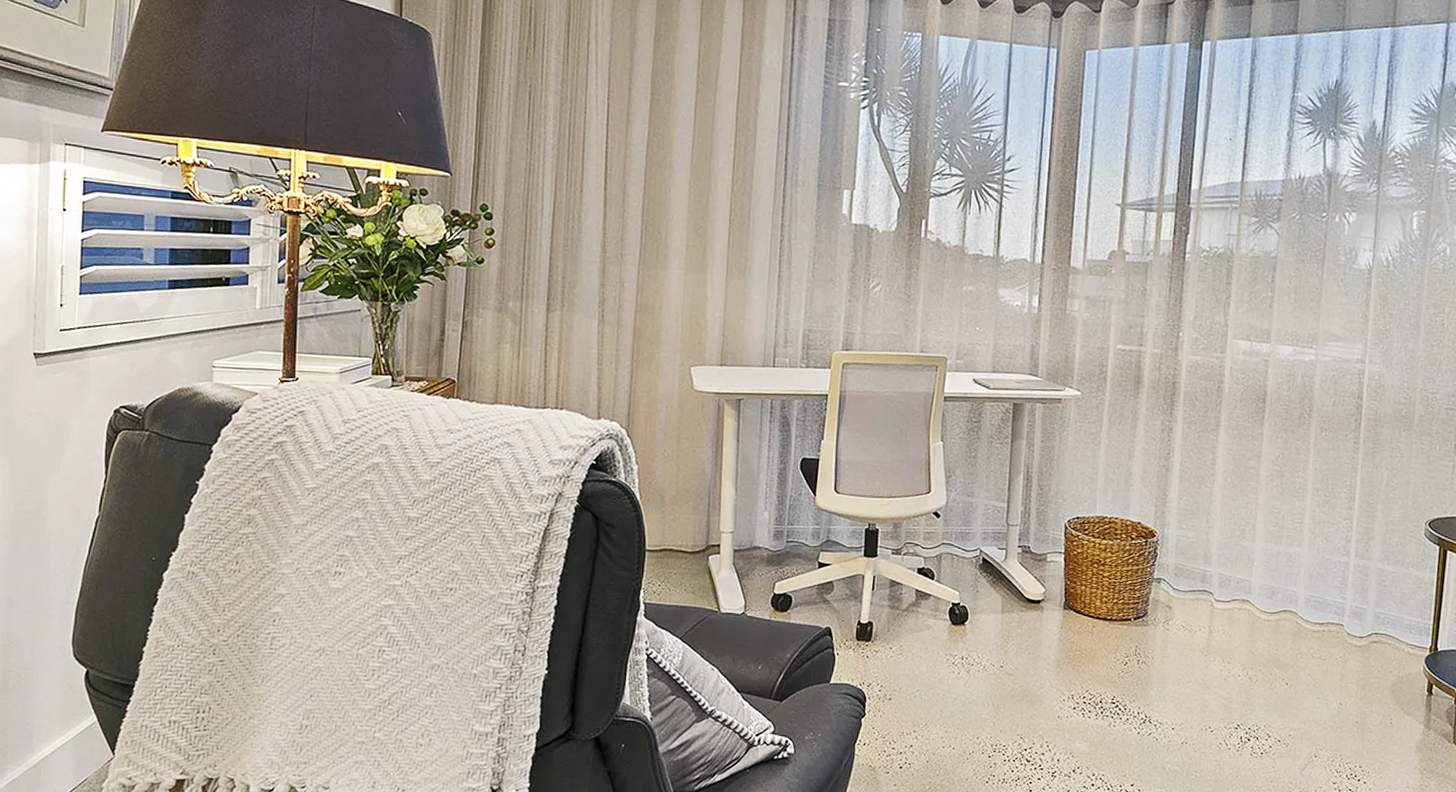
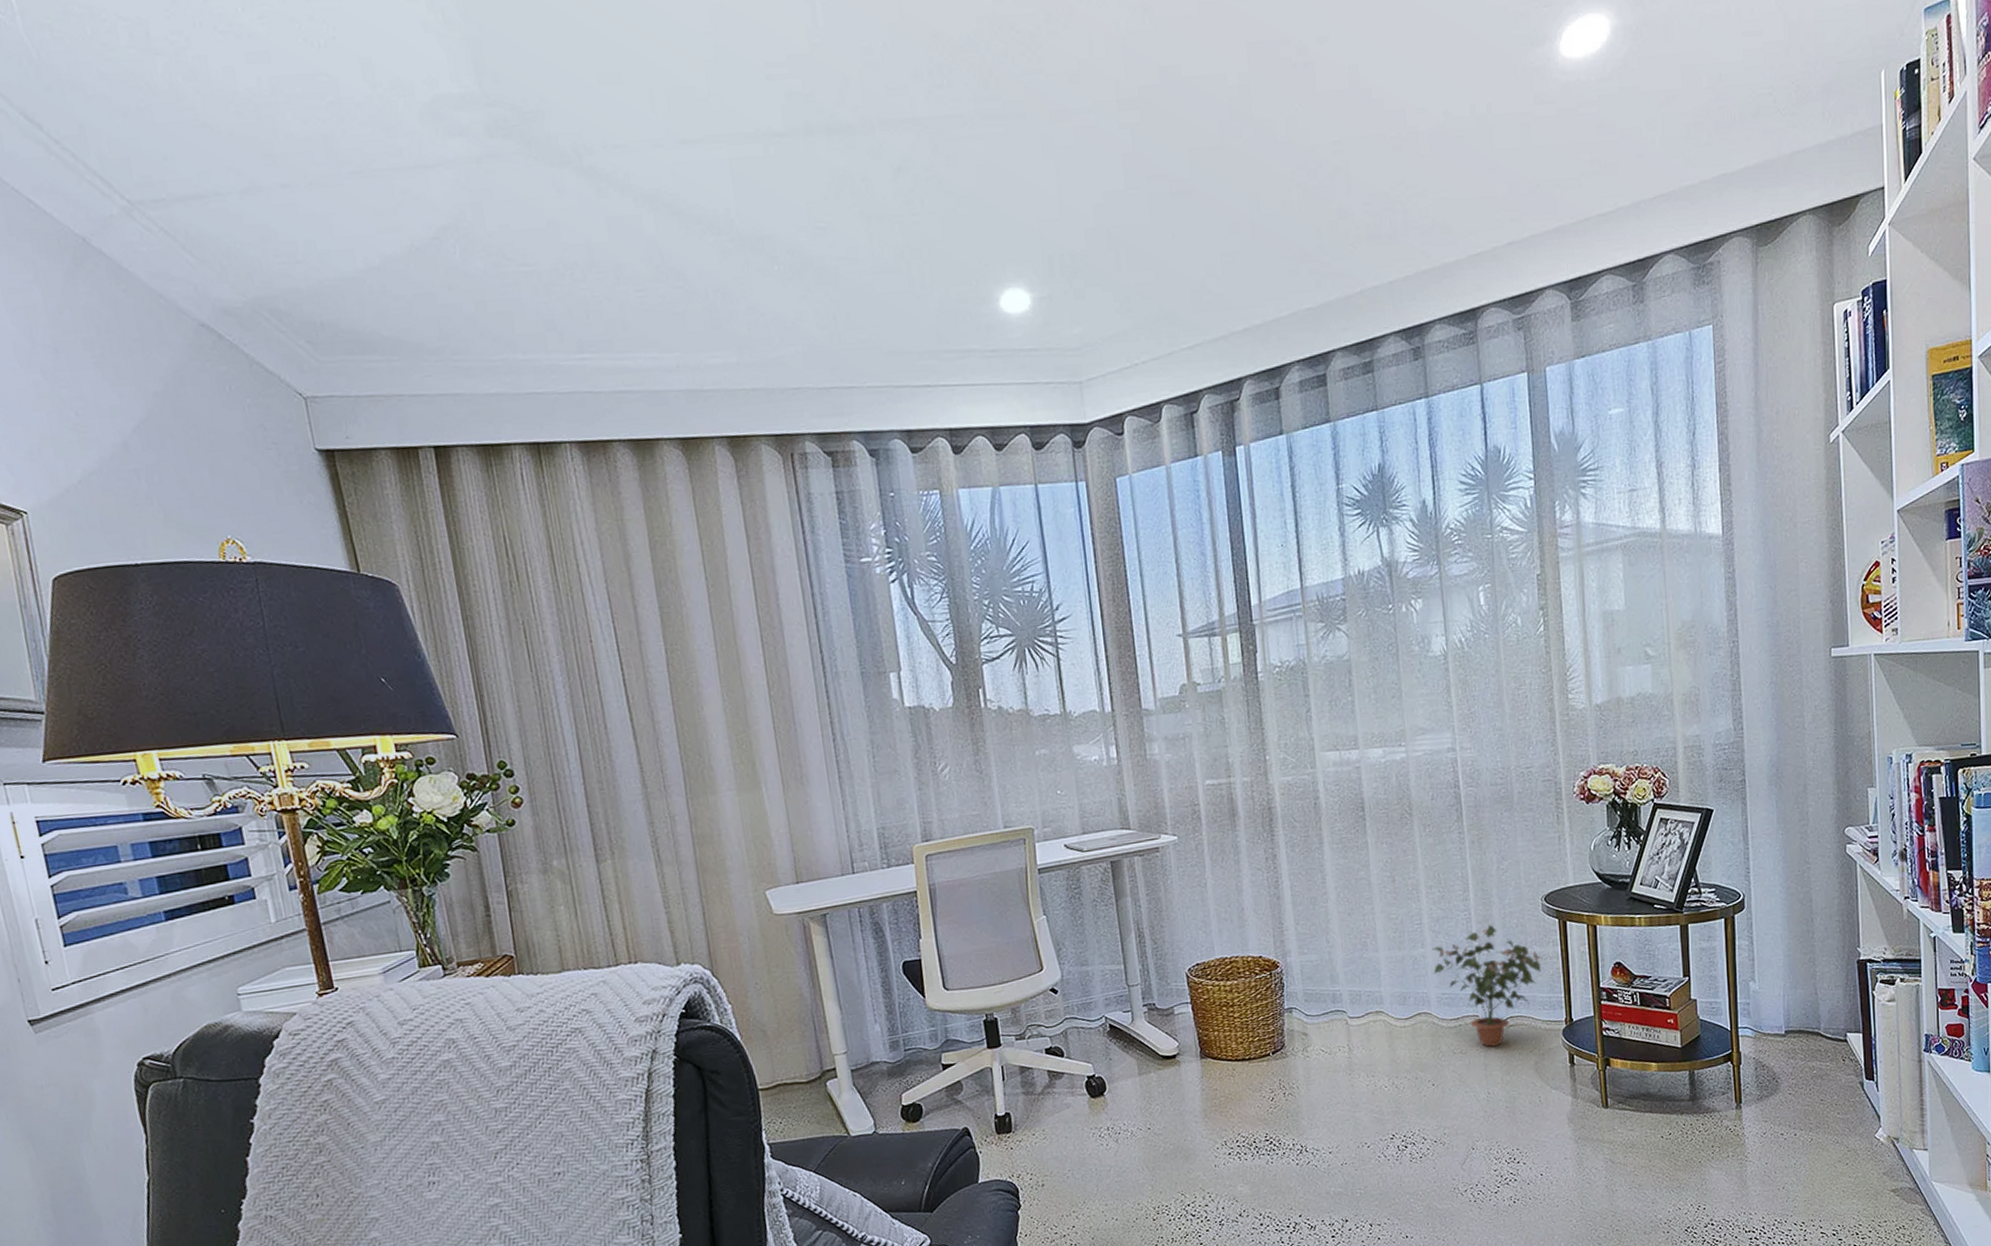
potted plant: none [1305,538,1420,659] -> present [1432,924,1545,1047]

